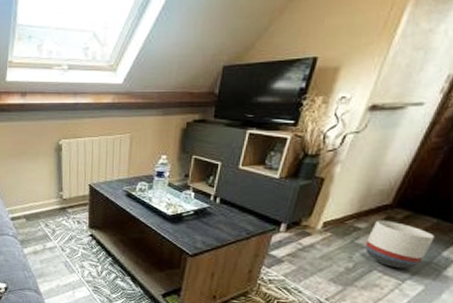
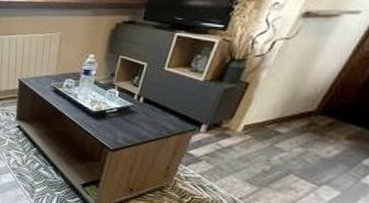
planter: present [365,220,435,268] -> none [284,126,357,174]

